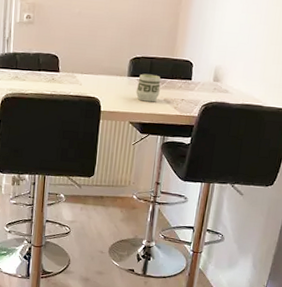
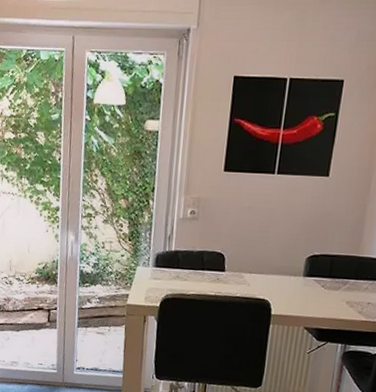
cup: present [135,73,161,102] -> none [312,273,343,306]

